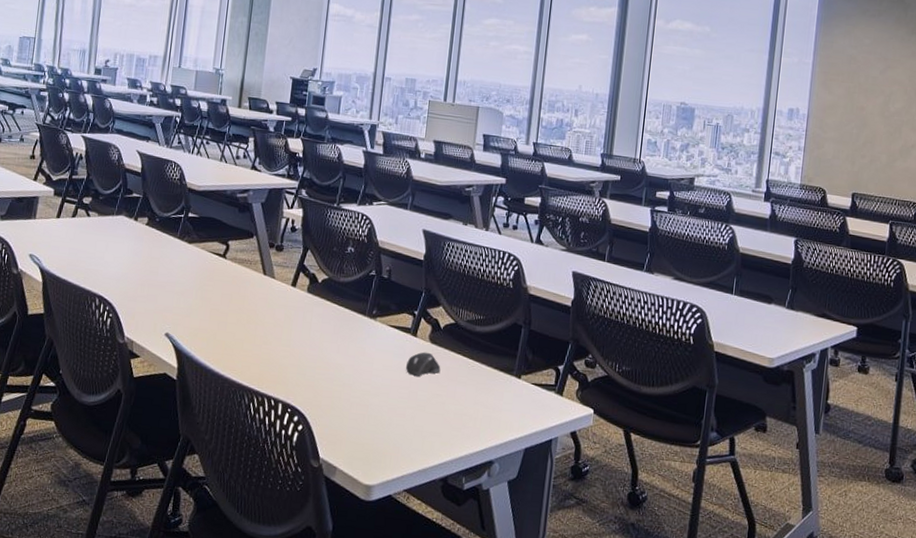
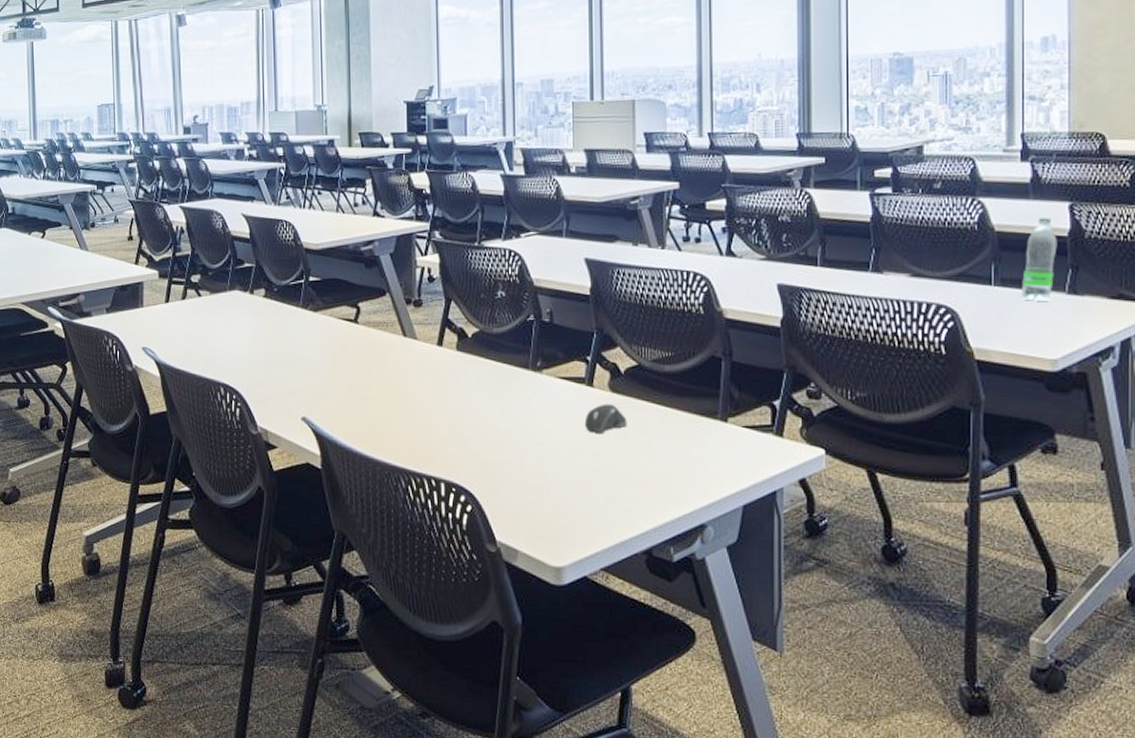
bottle: none [754,247,784,312] -> present [1022,217,1058,301]

